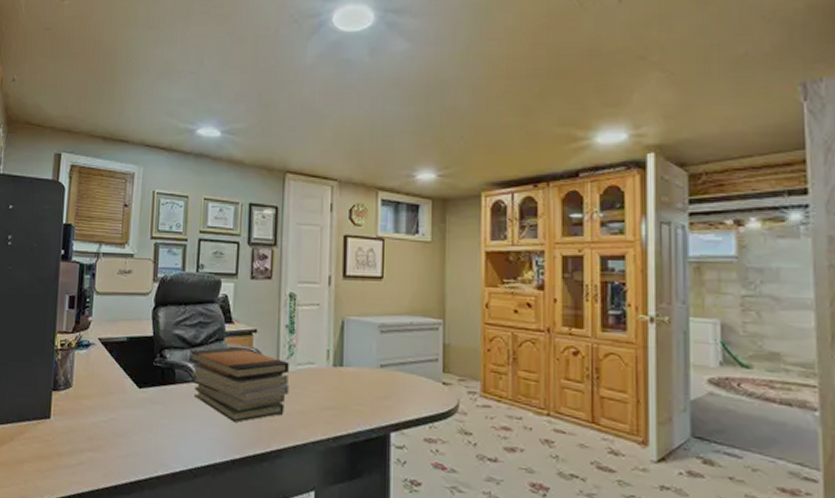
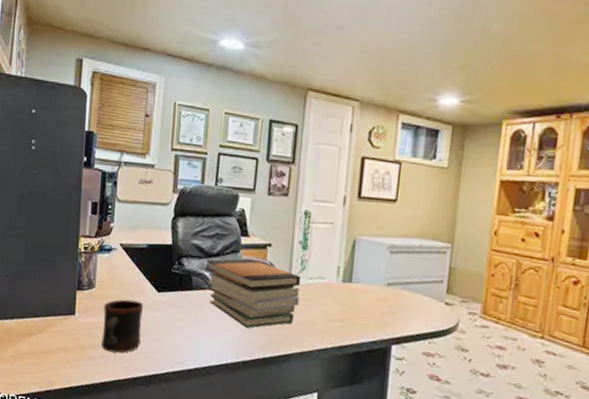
mug: none [79,398,124,459] -> present [102,299,144,353]

